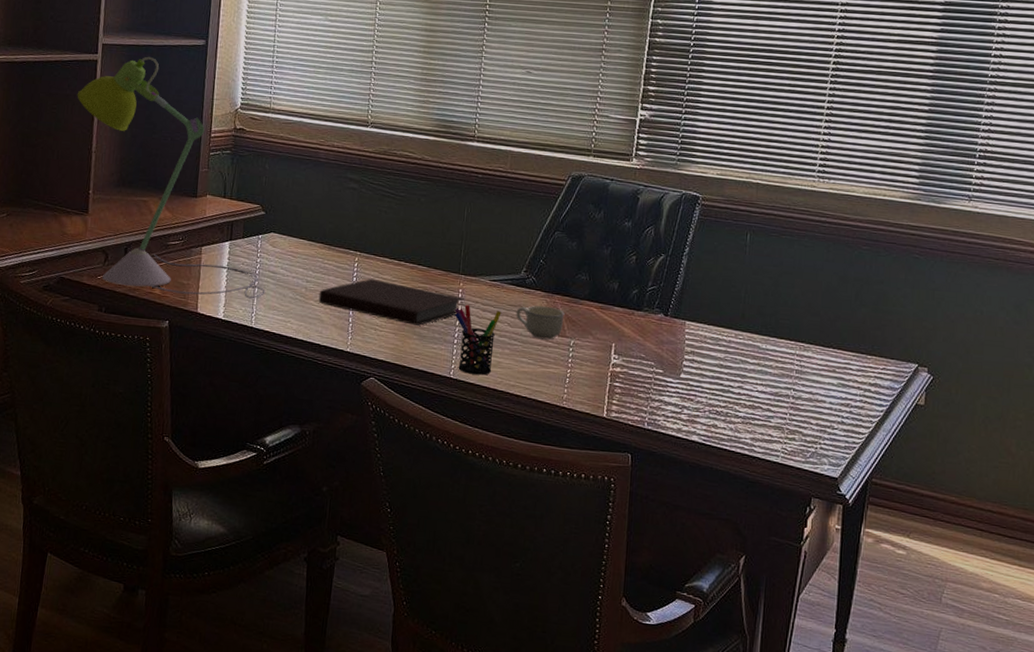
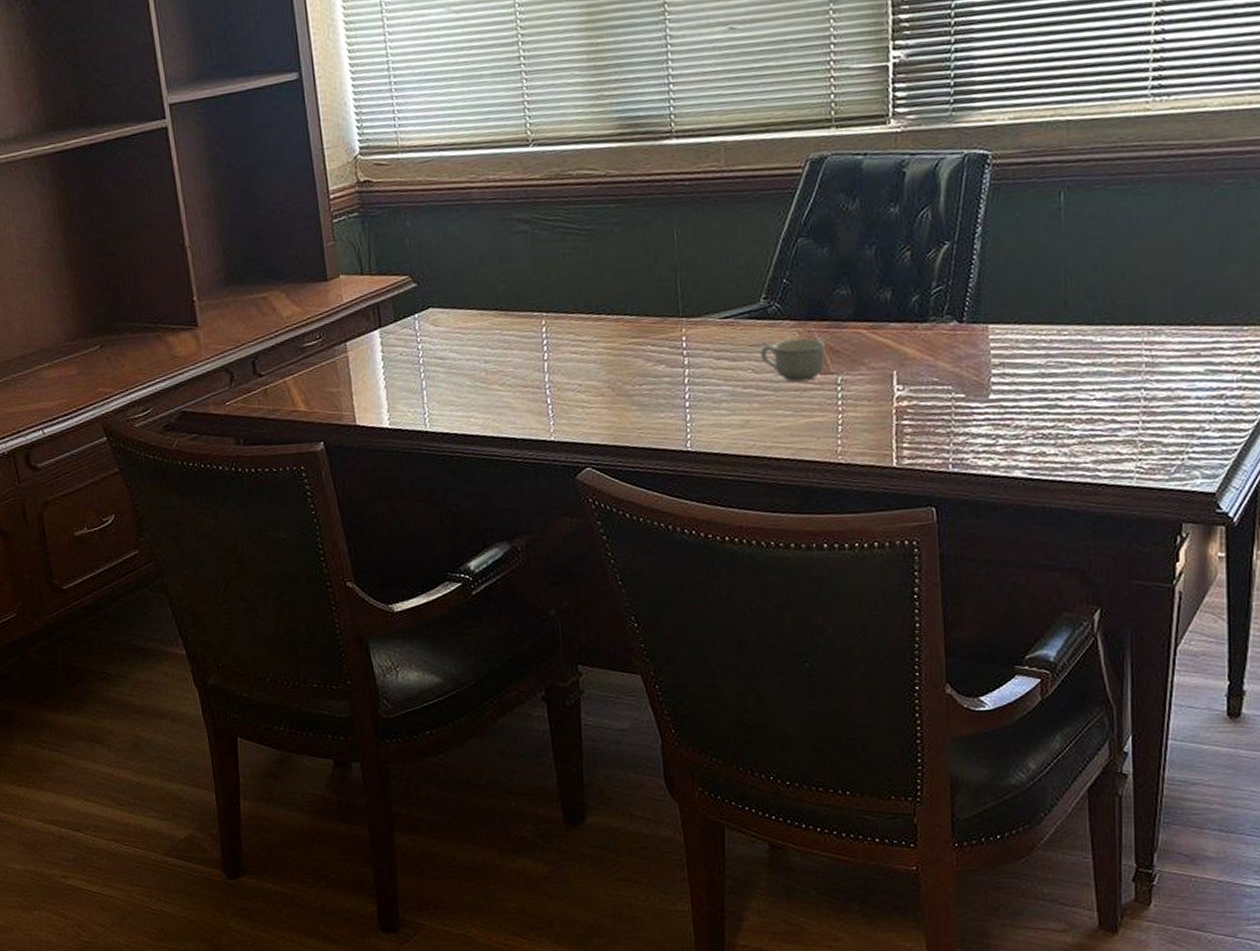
desk lamp: present [77,56,265,299] -> none [151,108,436,409]
notebook: present [318,279,465,326] -> none [503,343,691,393]
pen holder: present [454,304,502,375] -> none [680,354,742,443]

